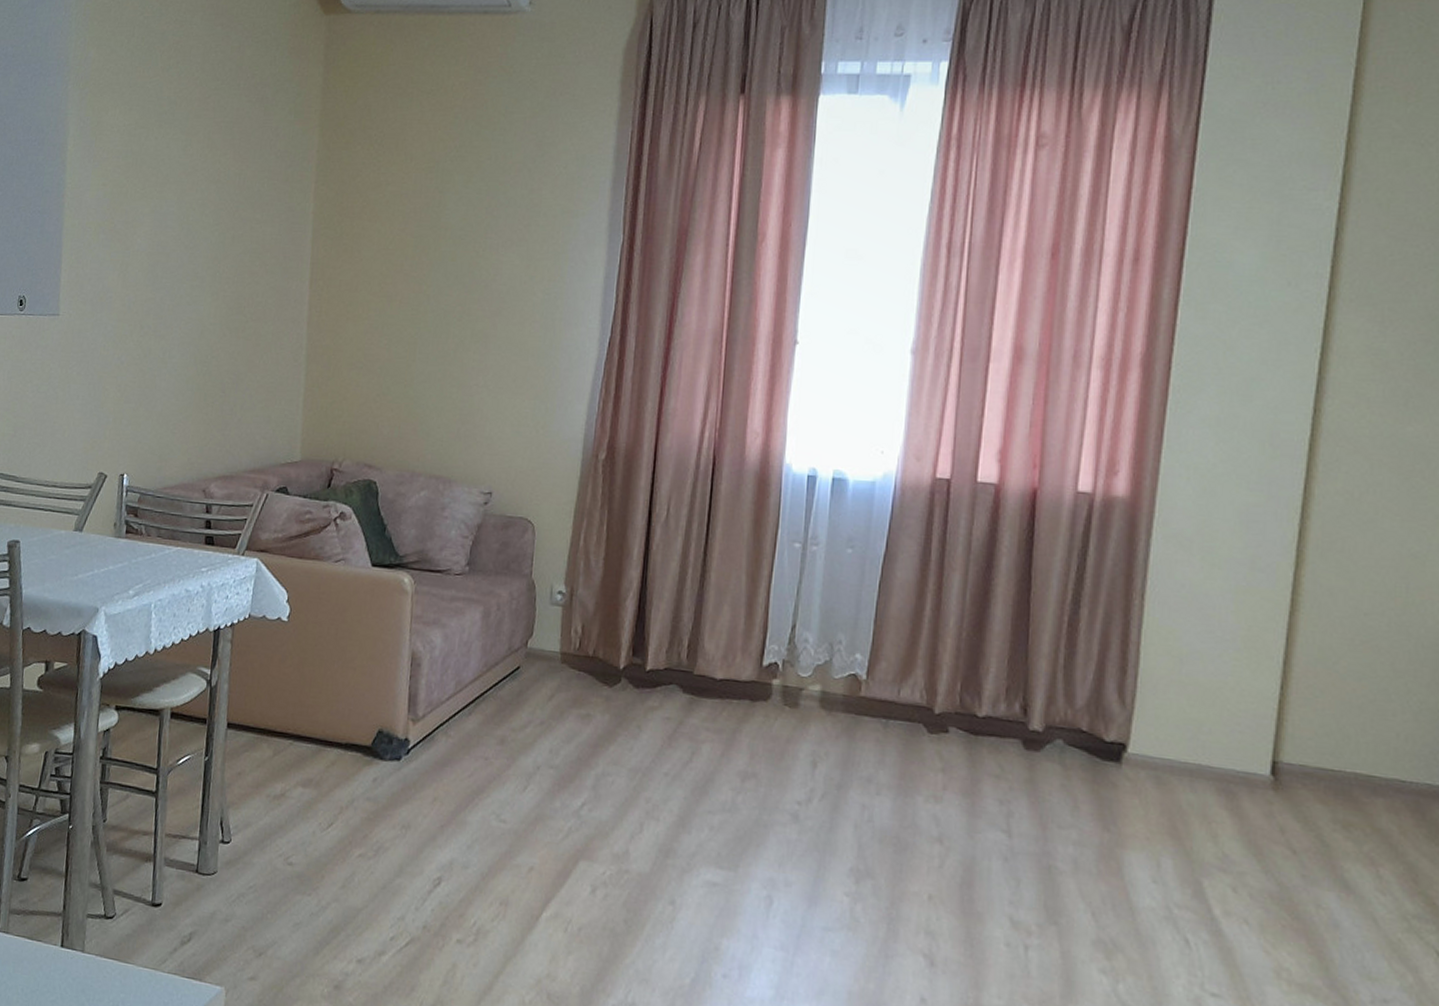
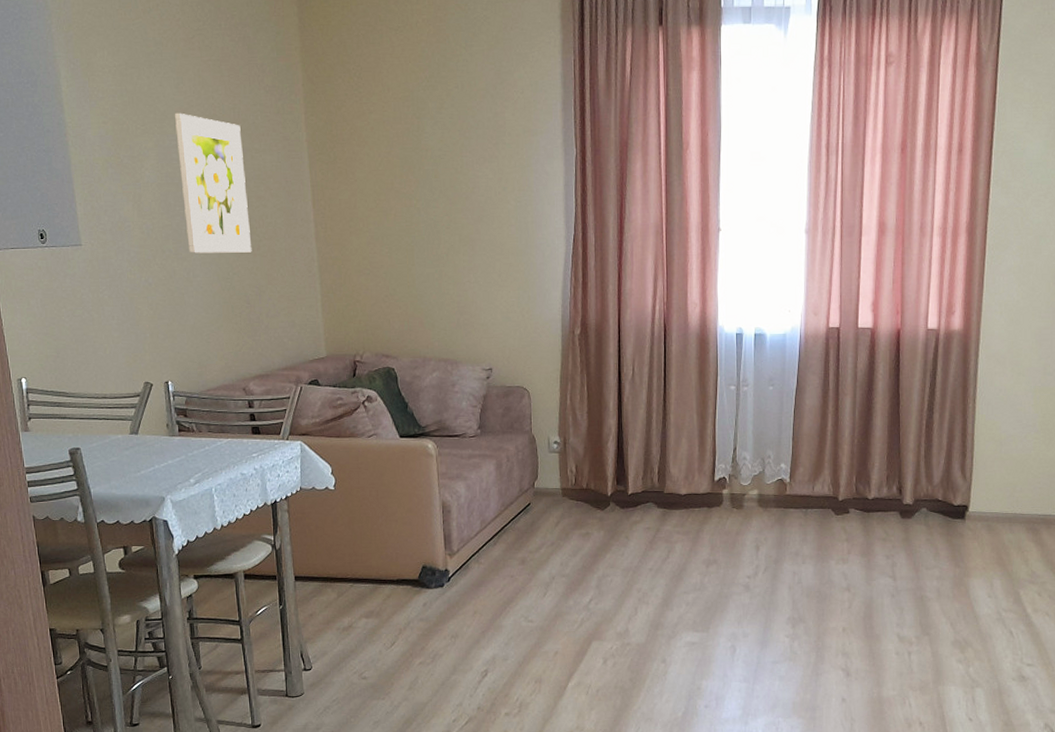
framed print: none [169,177,244,334] -> present [175,113,252,253]

